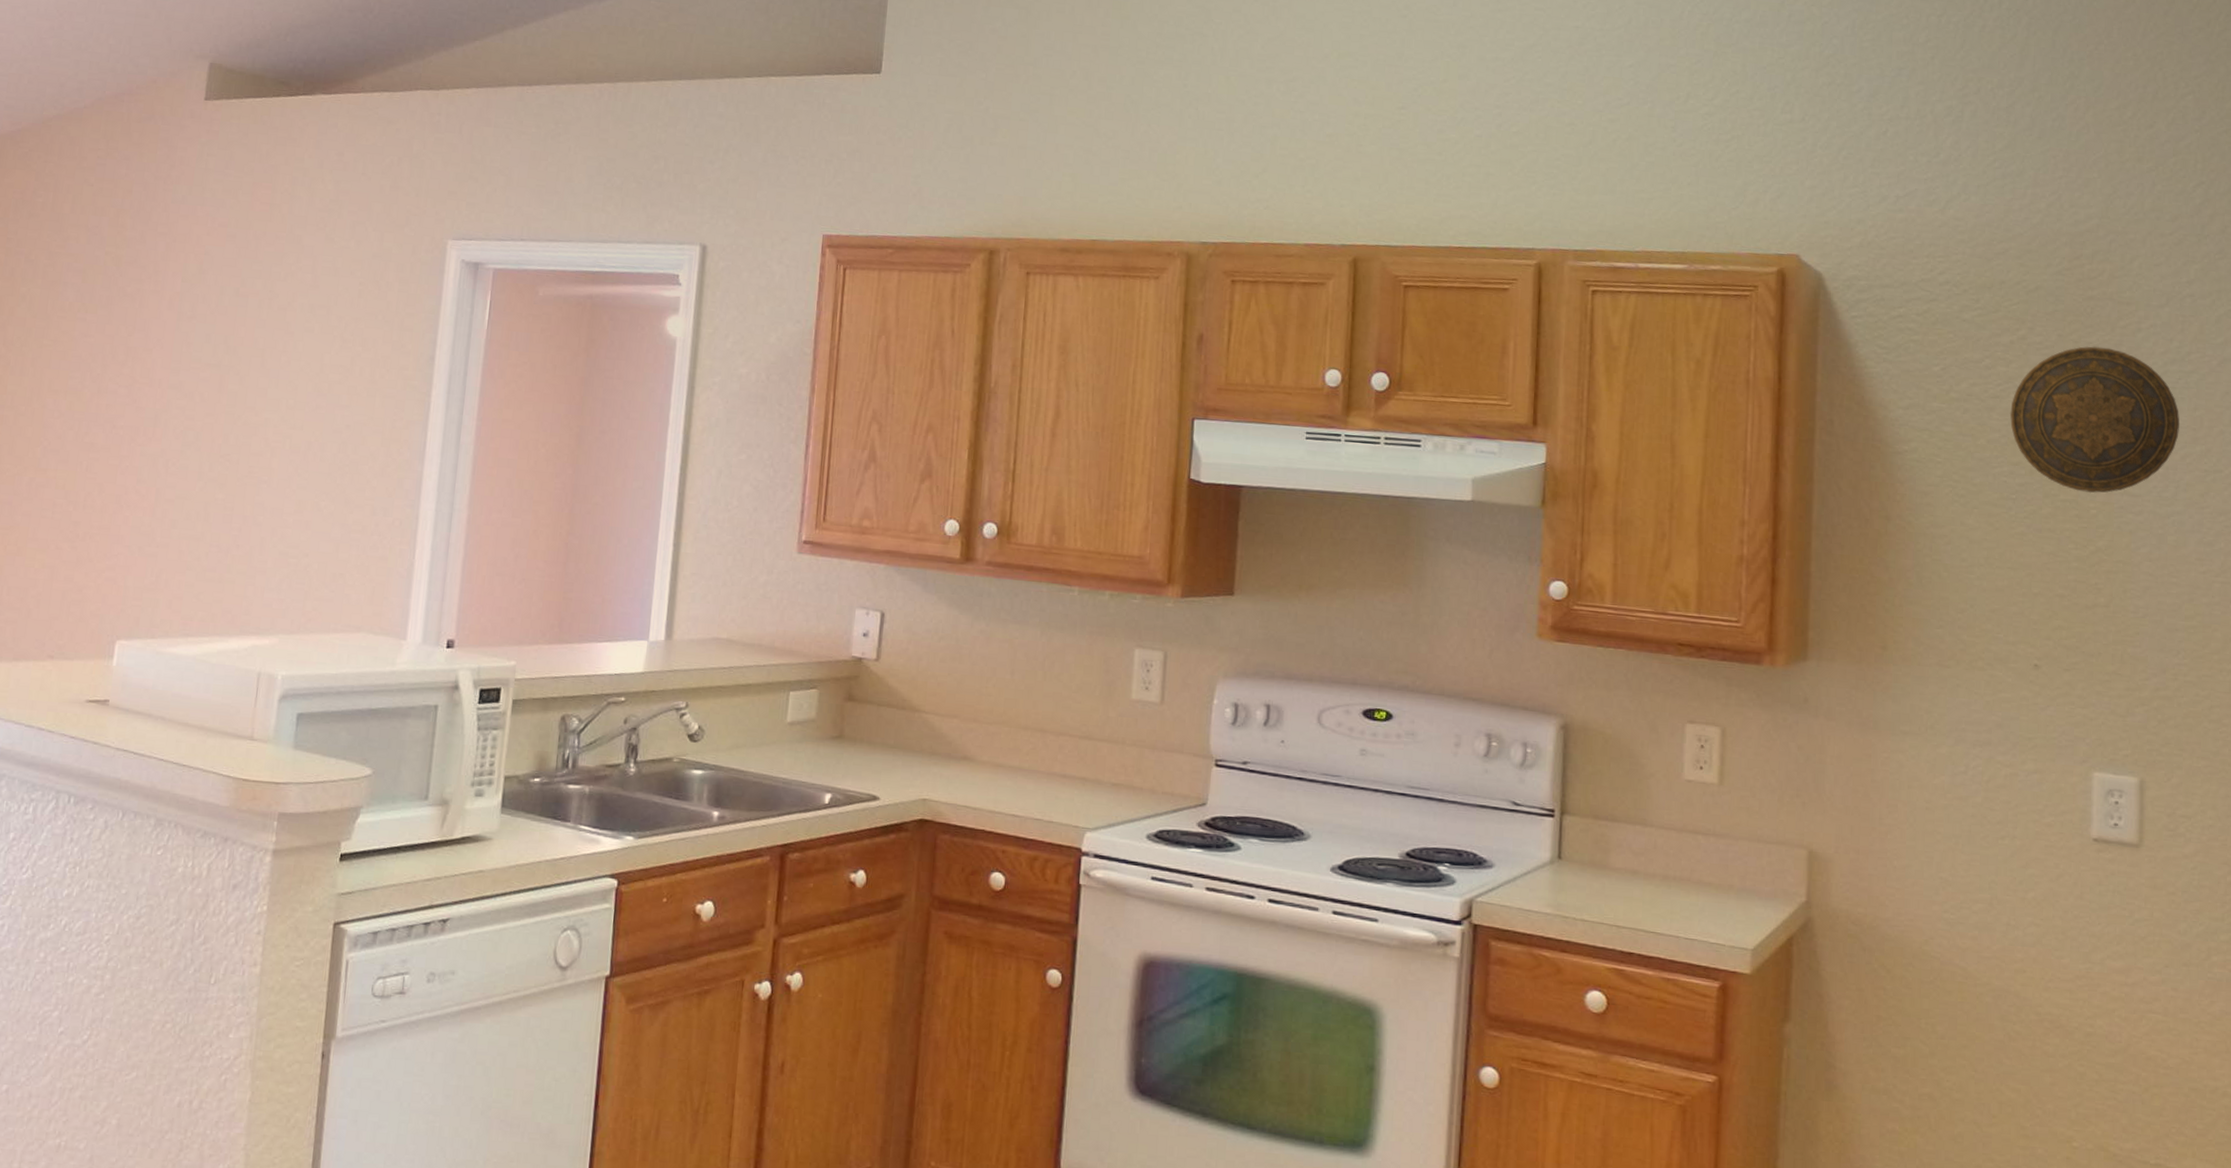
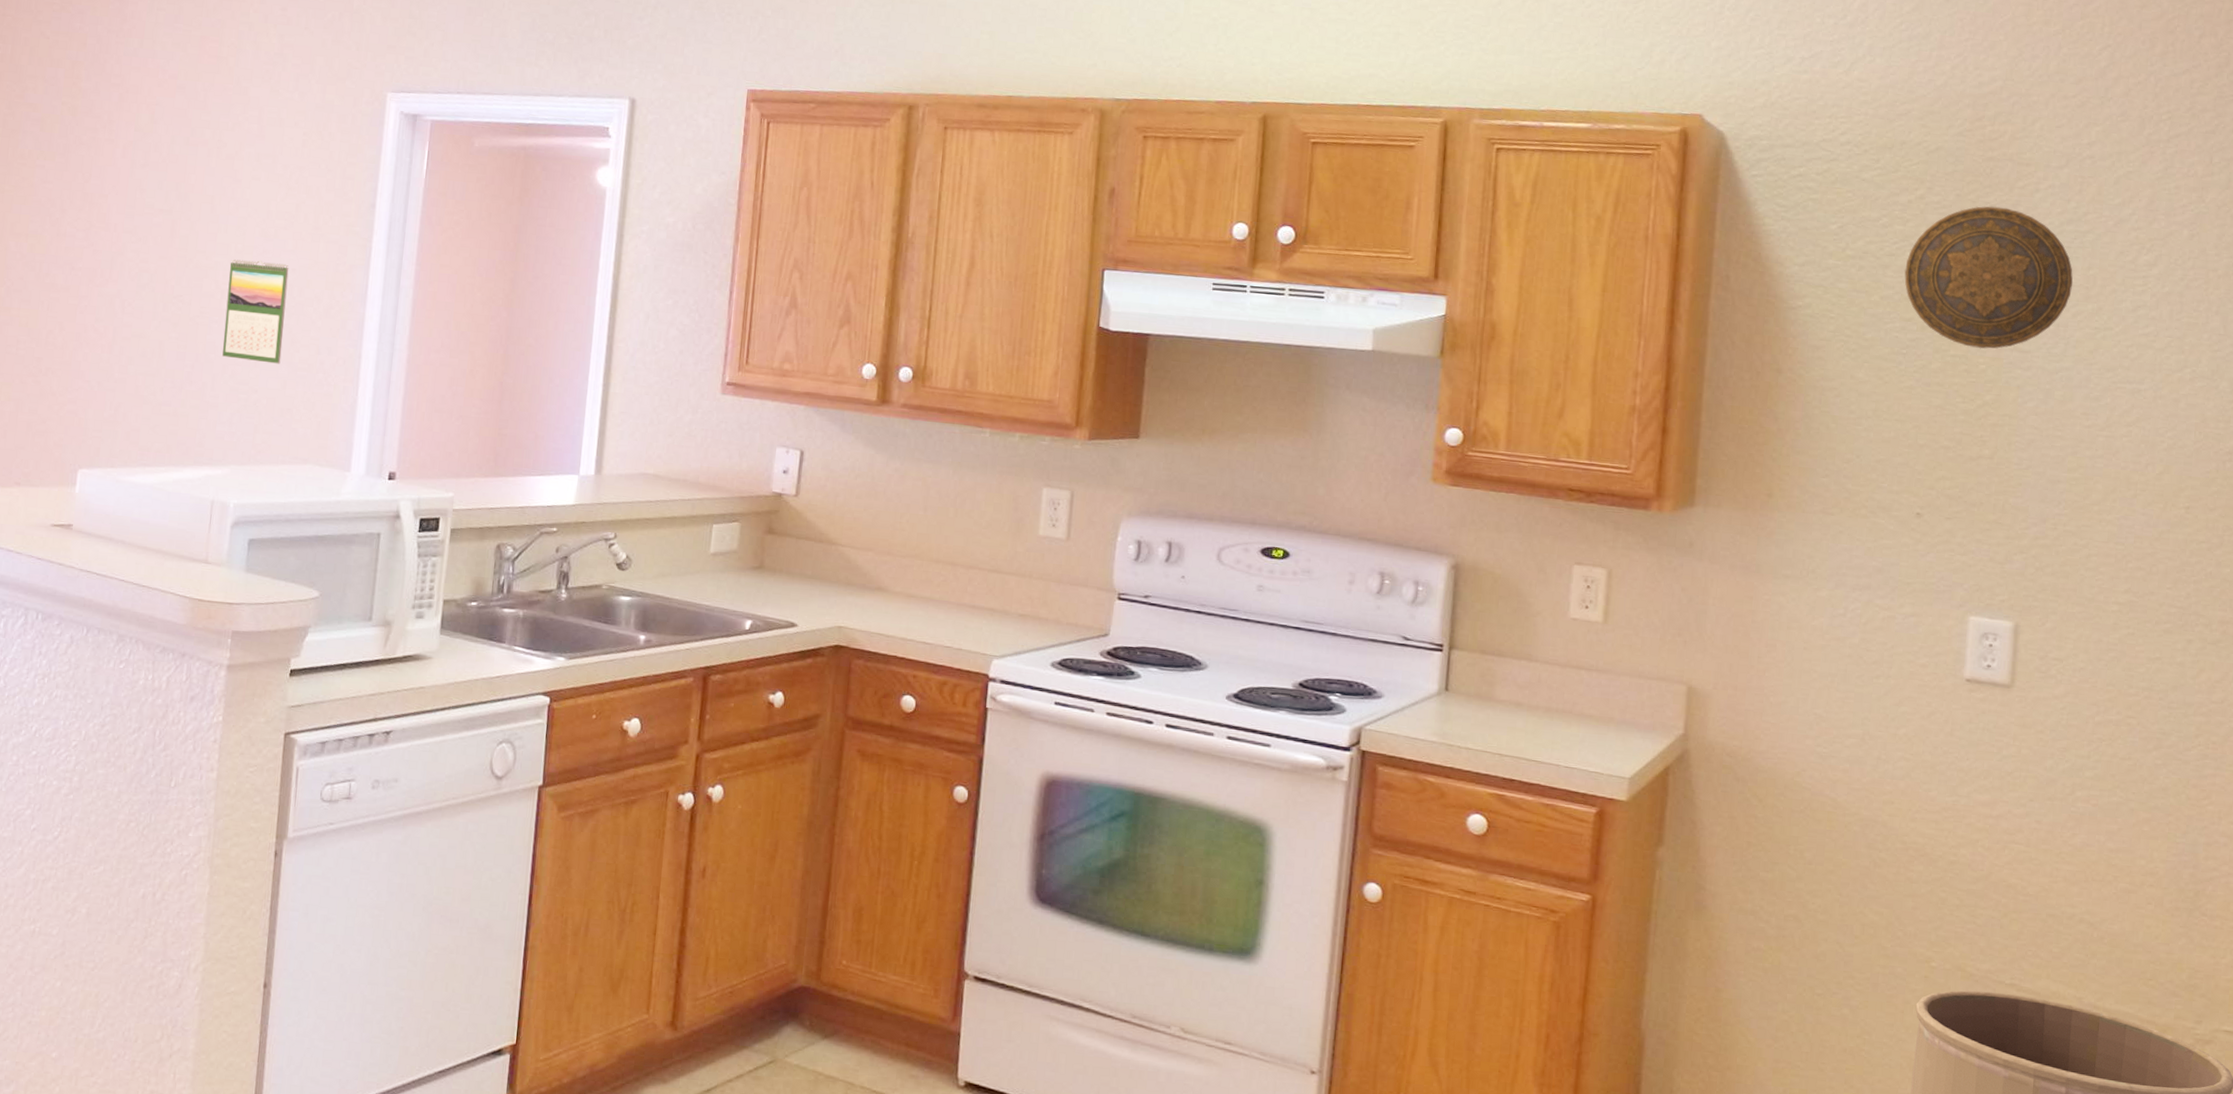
calendar: none [271,415,343,526] -> present [222,259,289,364]

